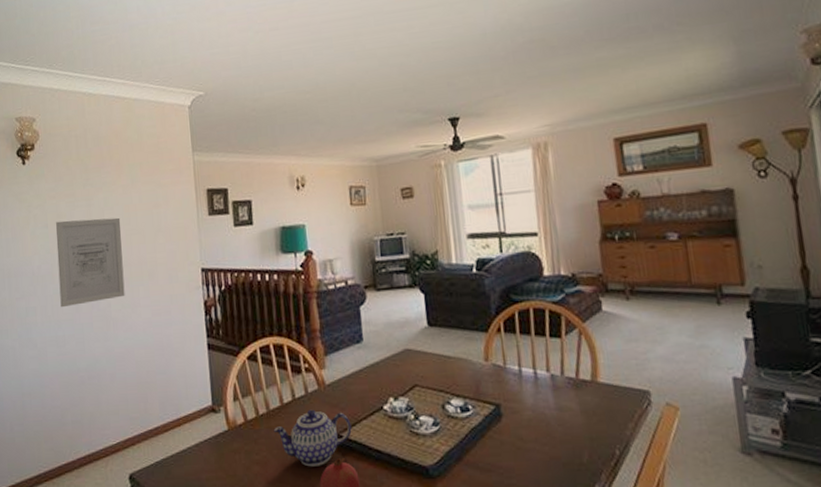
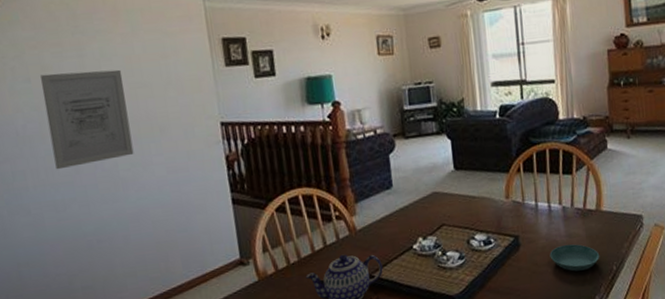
saucer: none [537,418,599,452] -> present [549,244,600,272]

